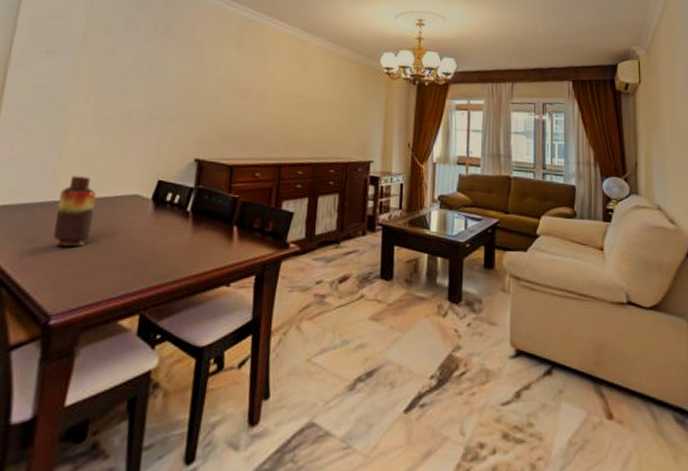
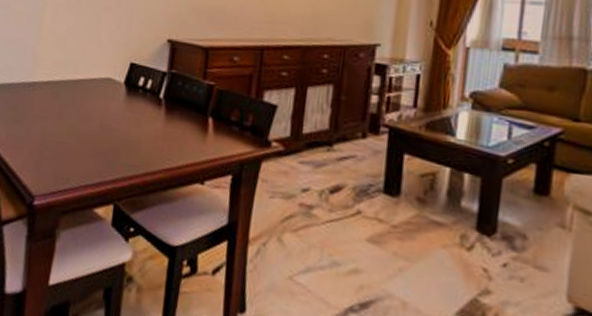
vase: present [53,176,96,247] -> none [35,56,72,130]

